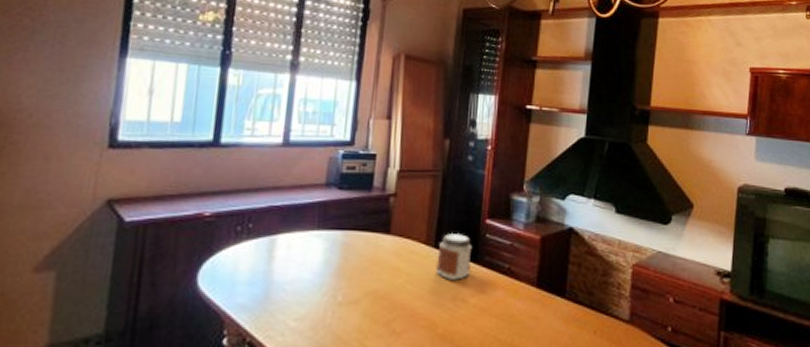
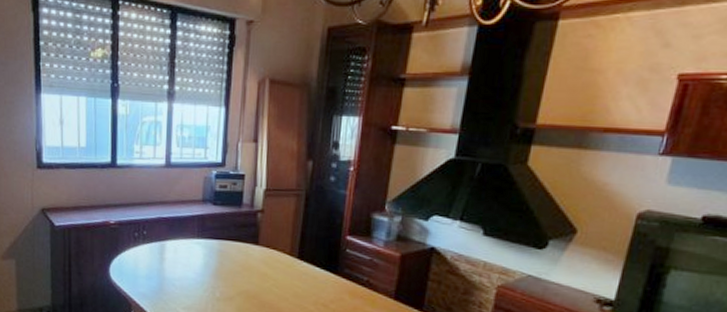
jar: present [436,232,473,280] -> none [299,246,333,288]

